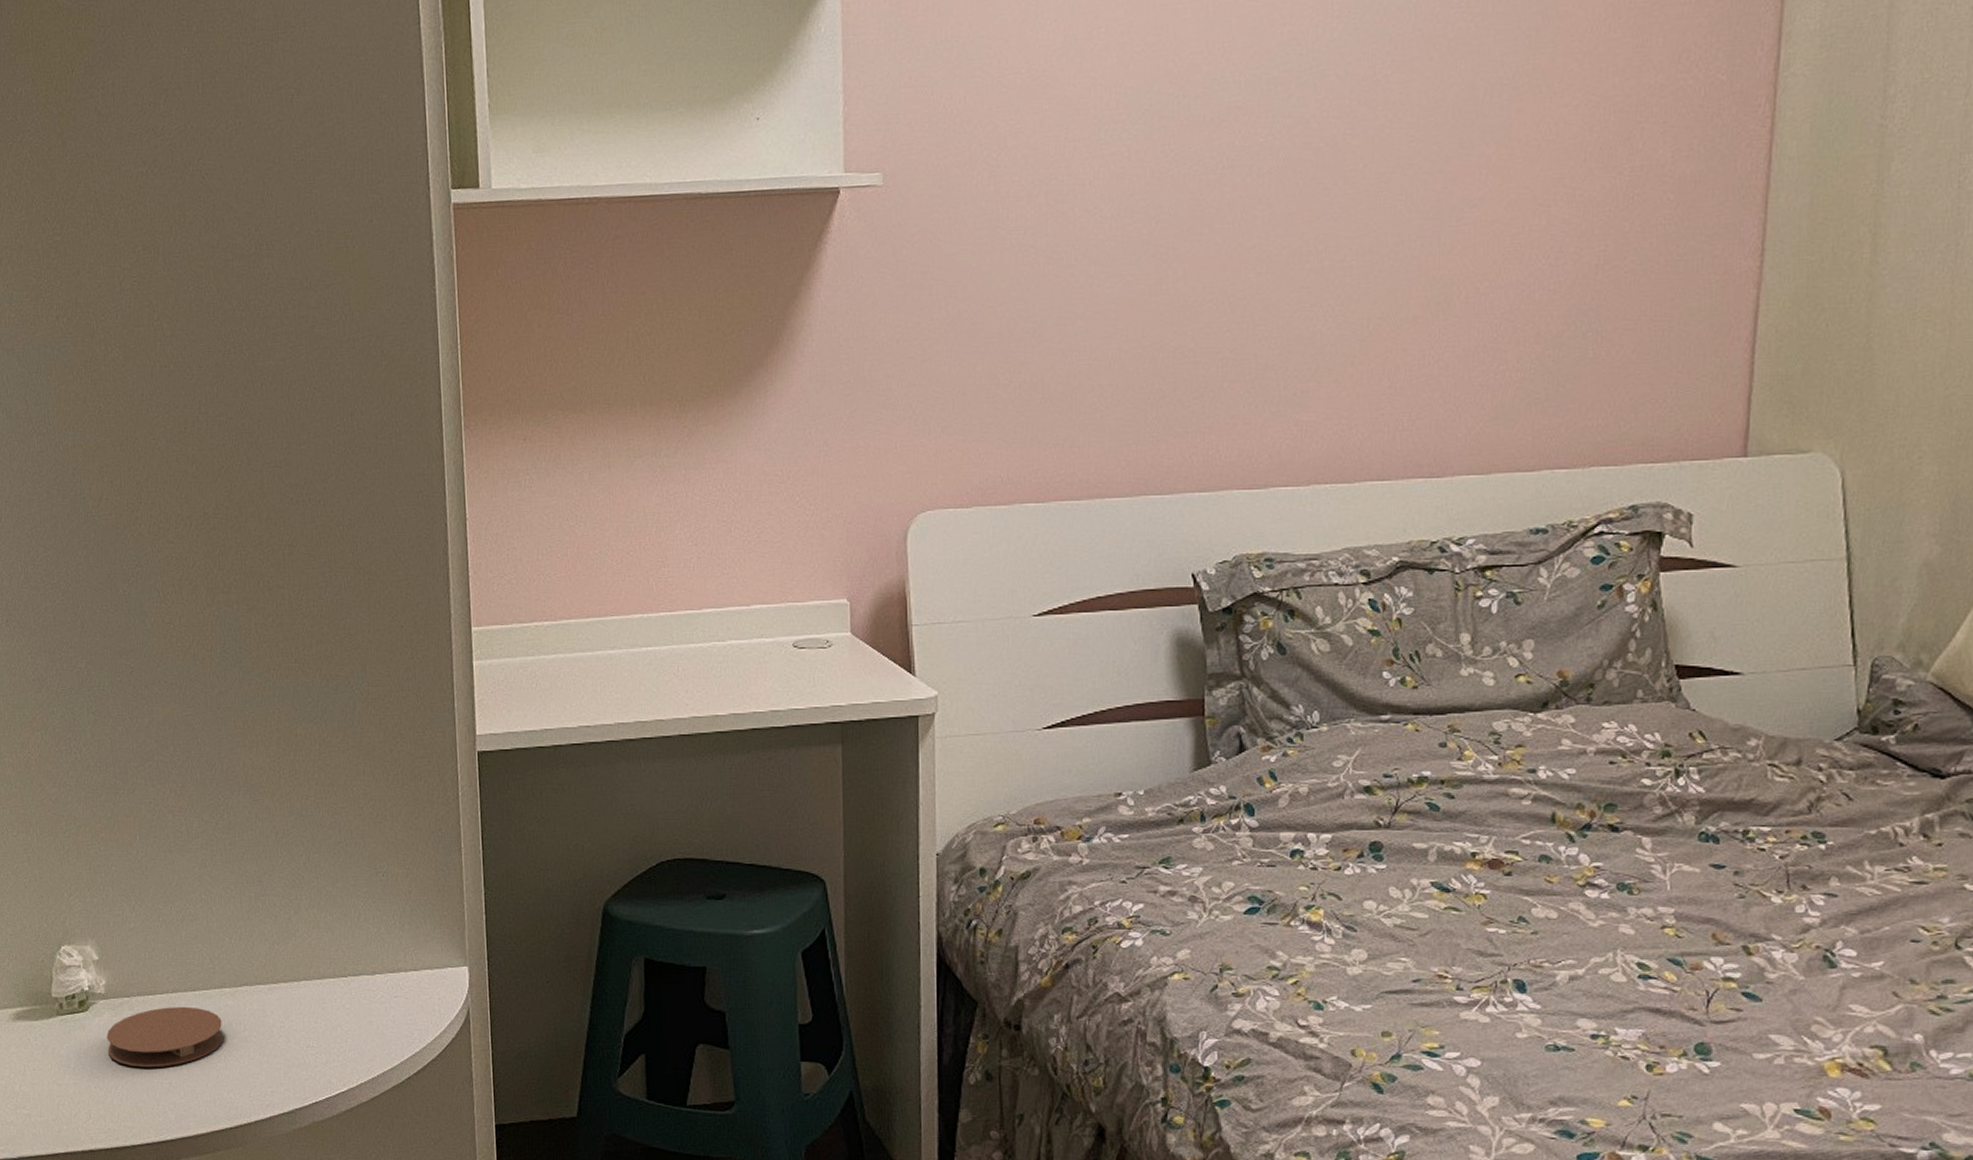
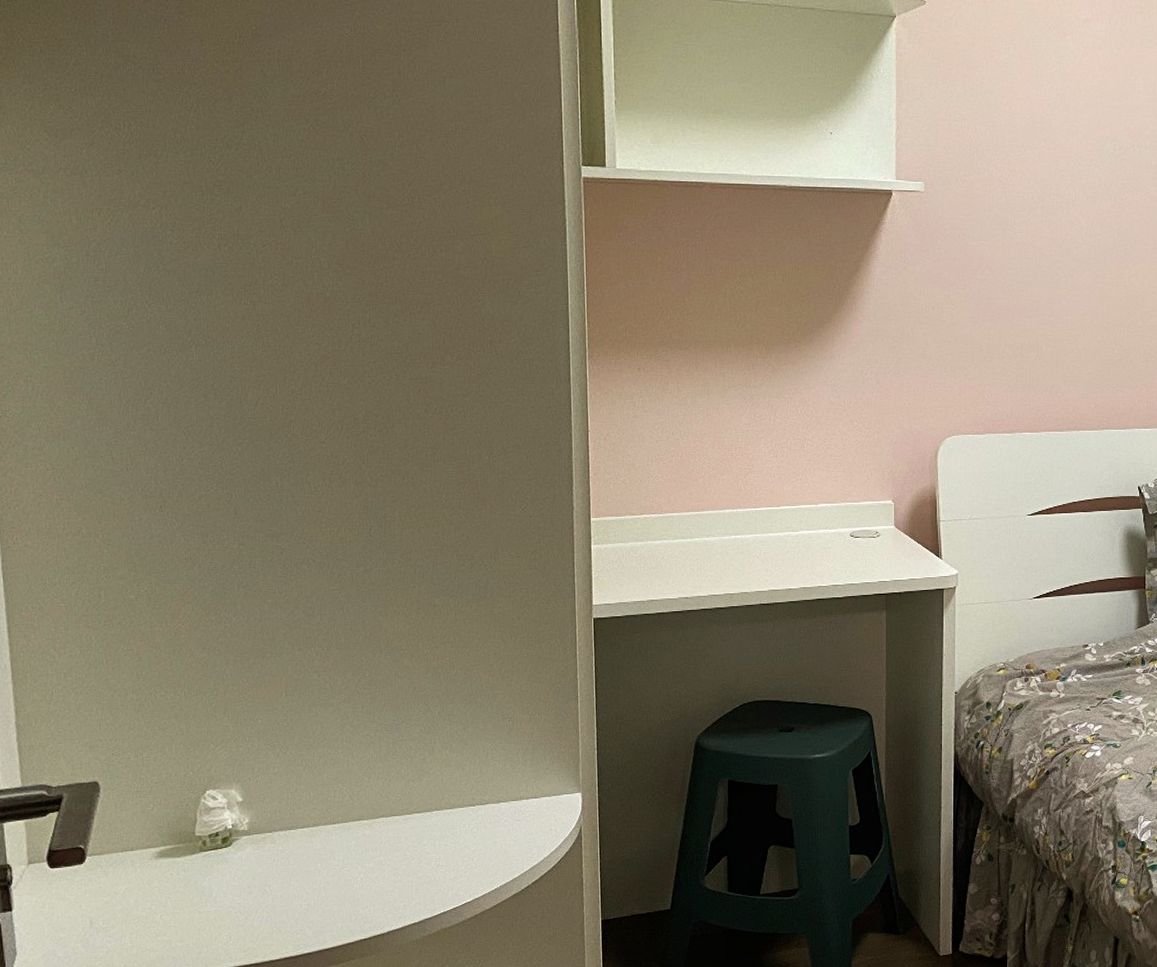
coaster: present [106,1006,223,1068] -> none [248,837,360,893]

